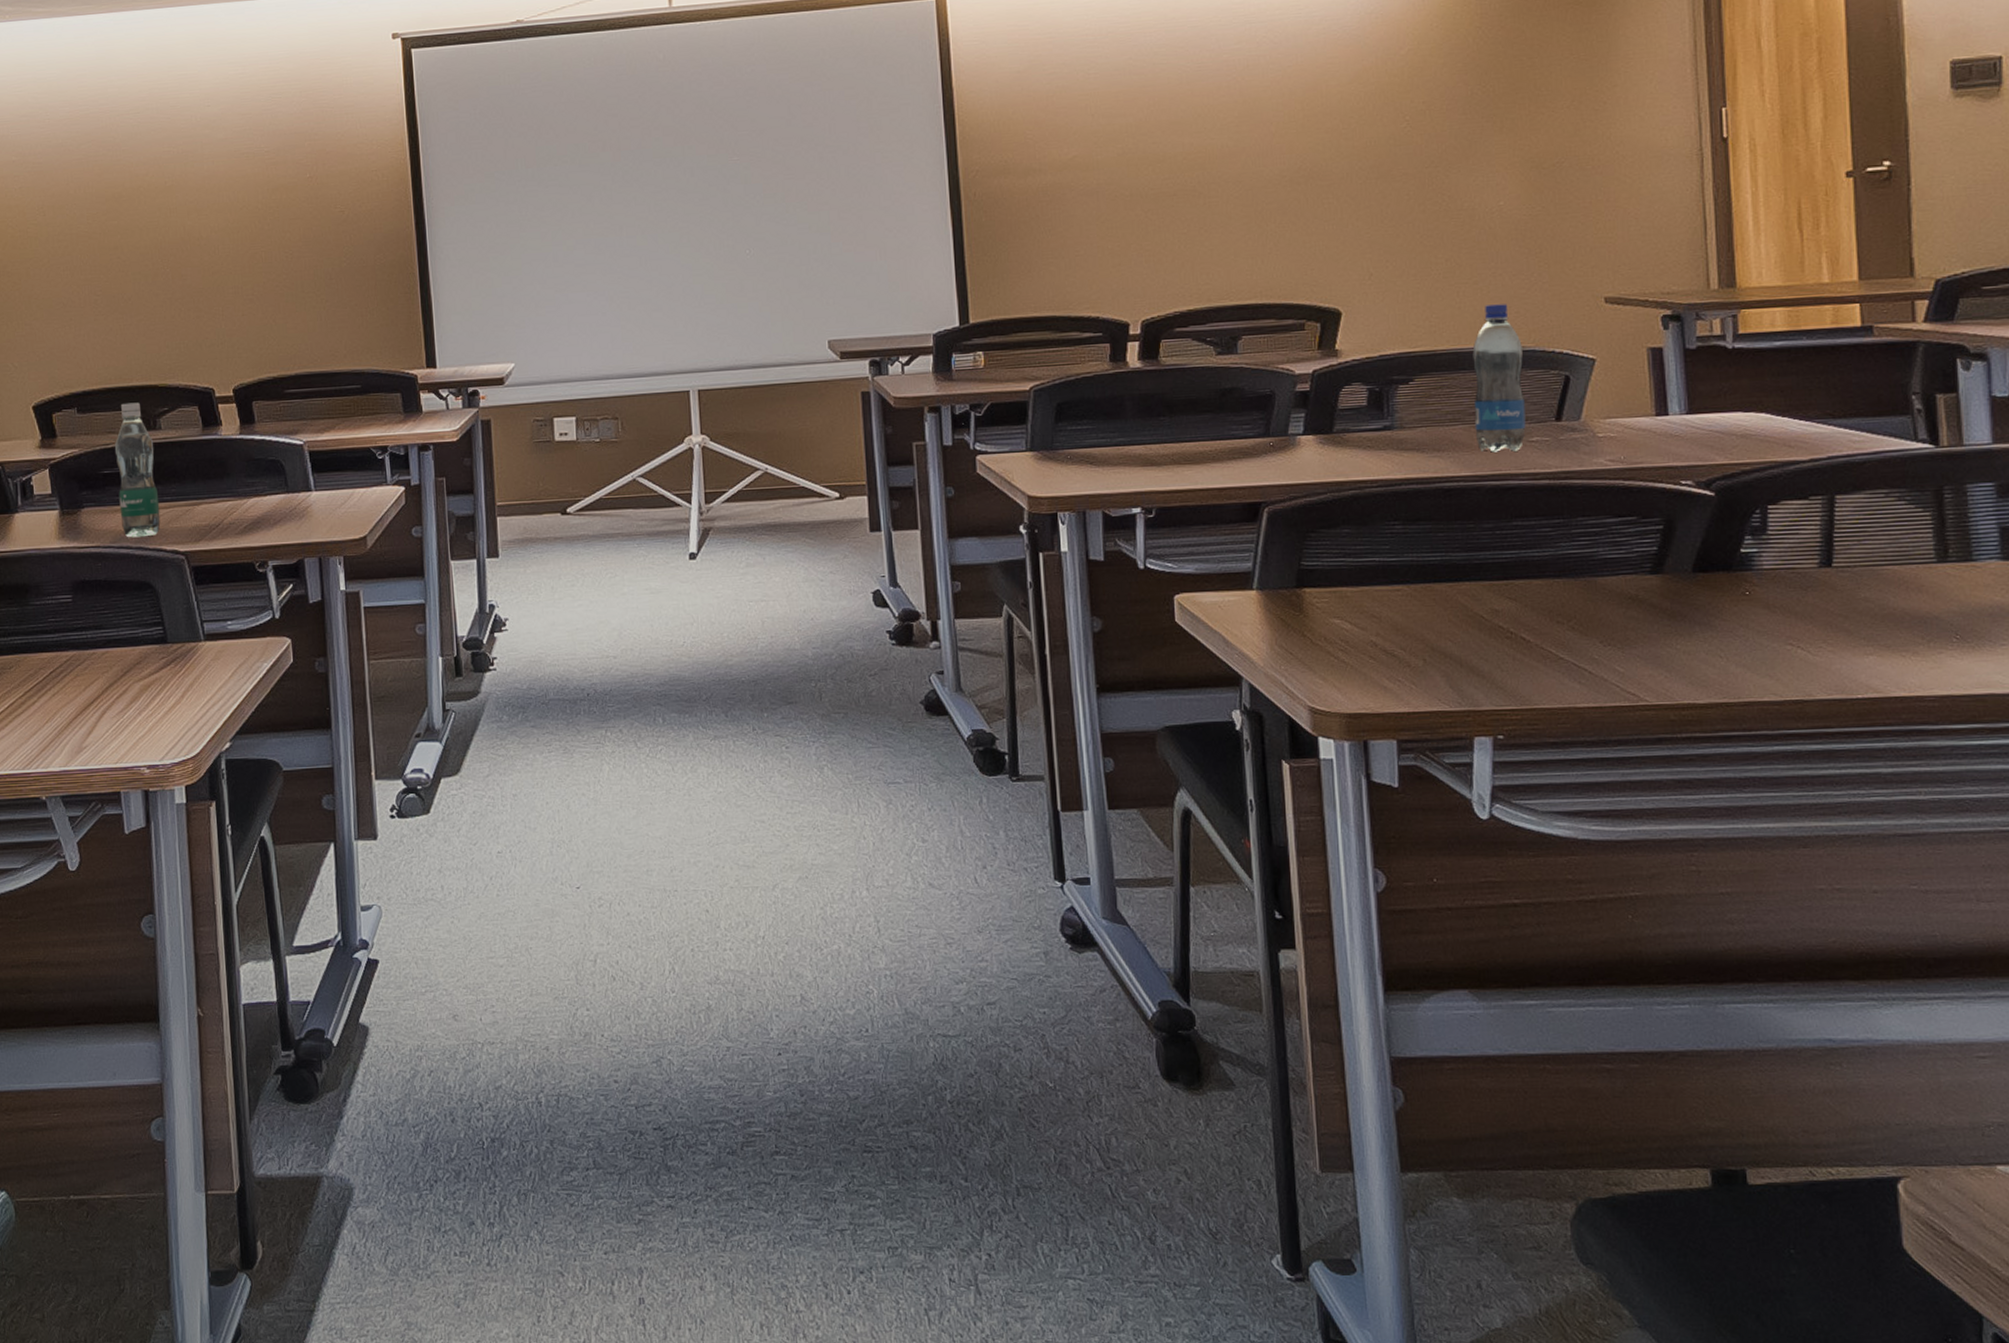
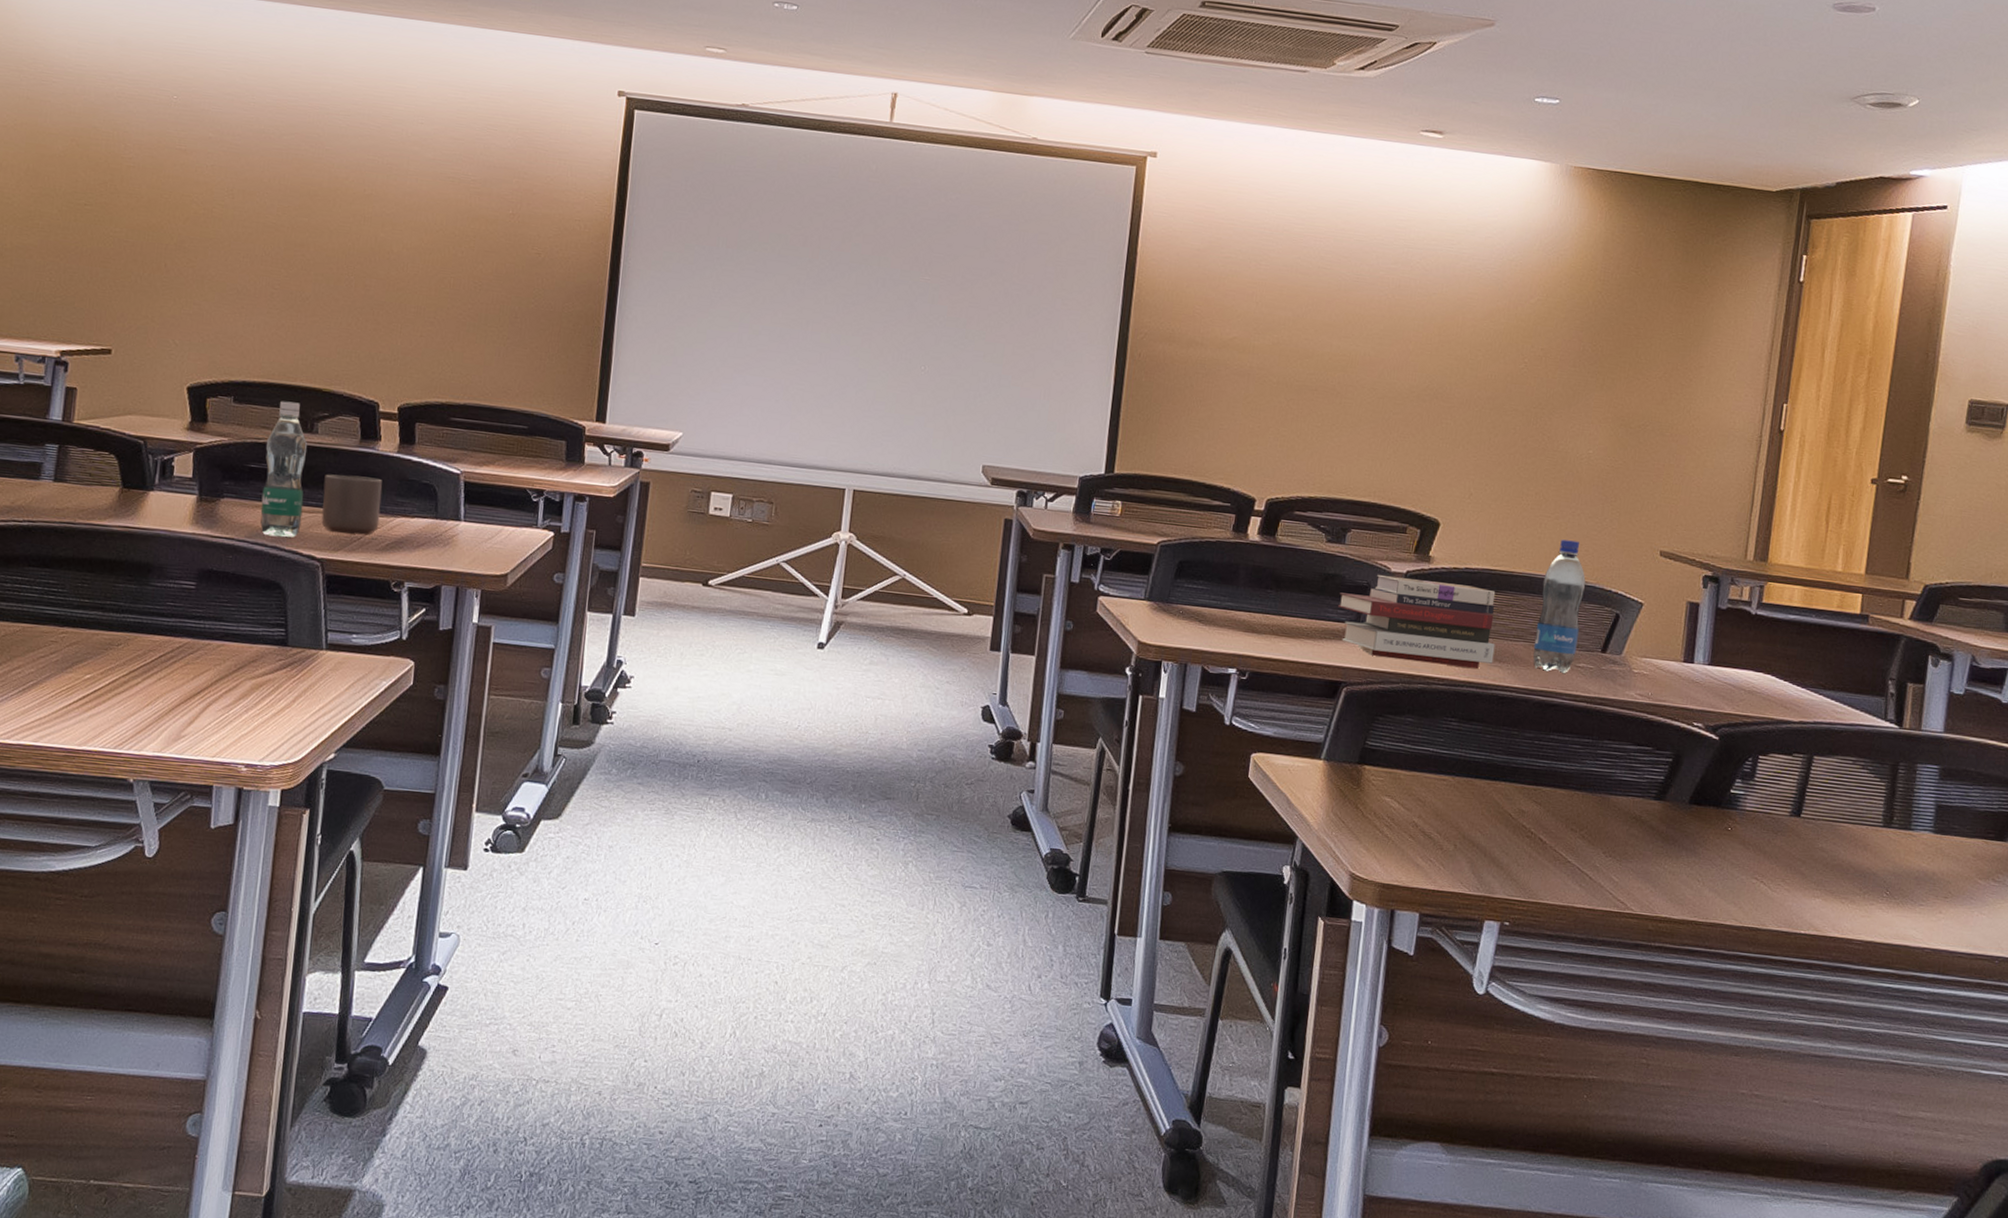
mug: none [175,463,234,523] -> present [321,474,383,535]
books: none [1242,373,1431,468] -> present [1338,574,1496,668]

